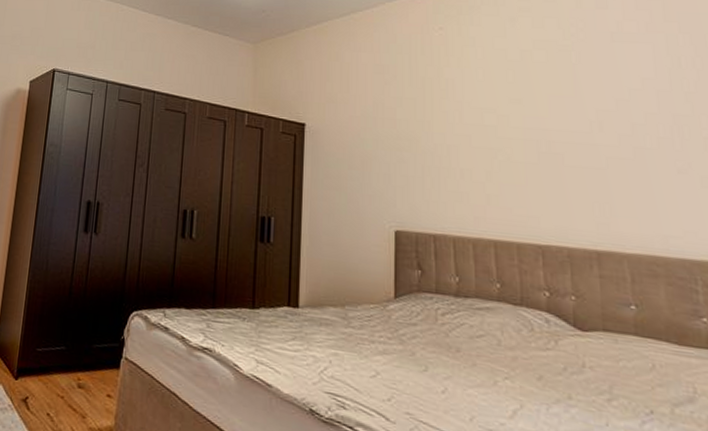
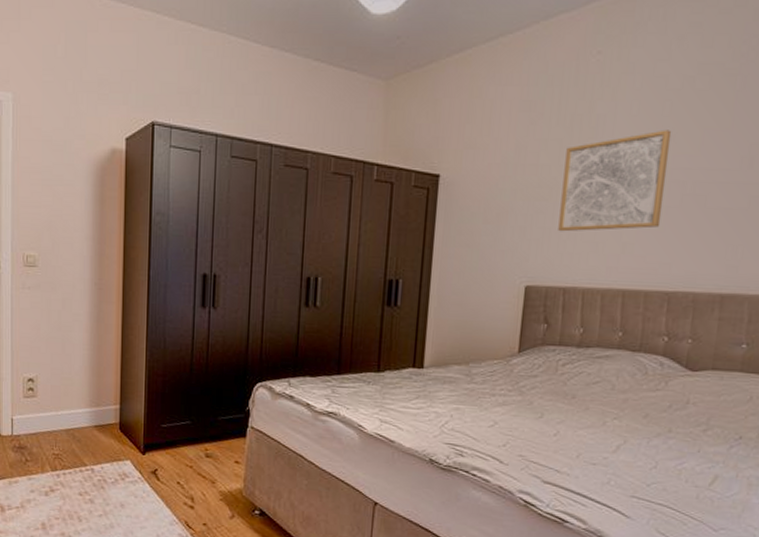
wall art: none [421,94,522,182] -> present [558,130,672,232]

